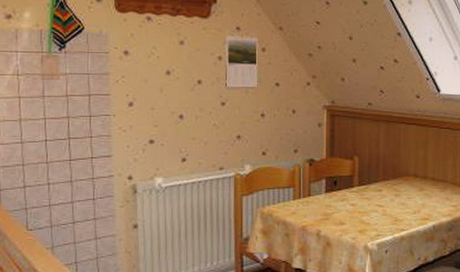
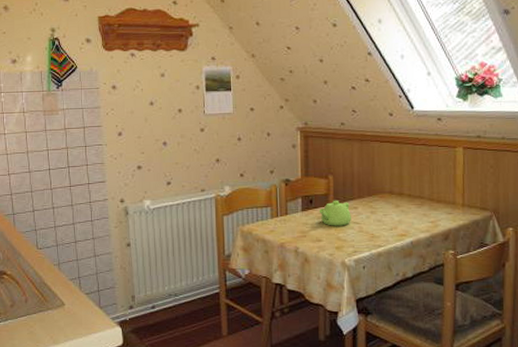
teapot: none [343,182,375,209] -> present [319,200,351,226]

